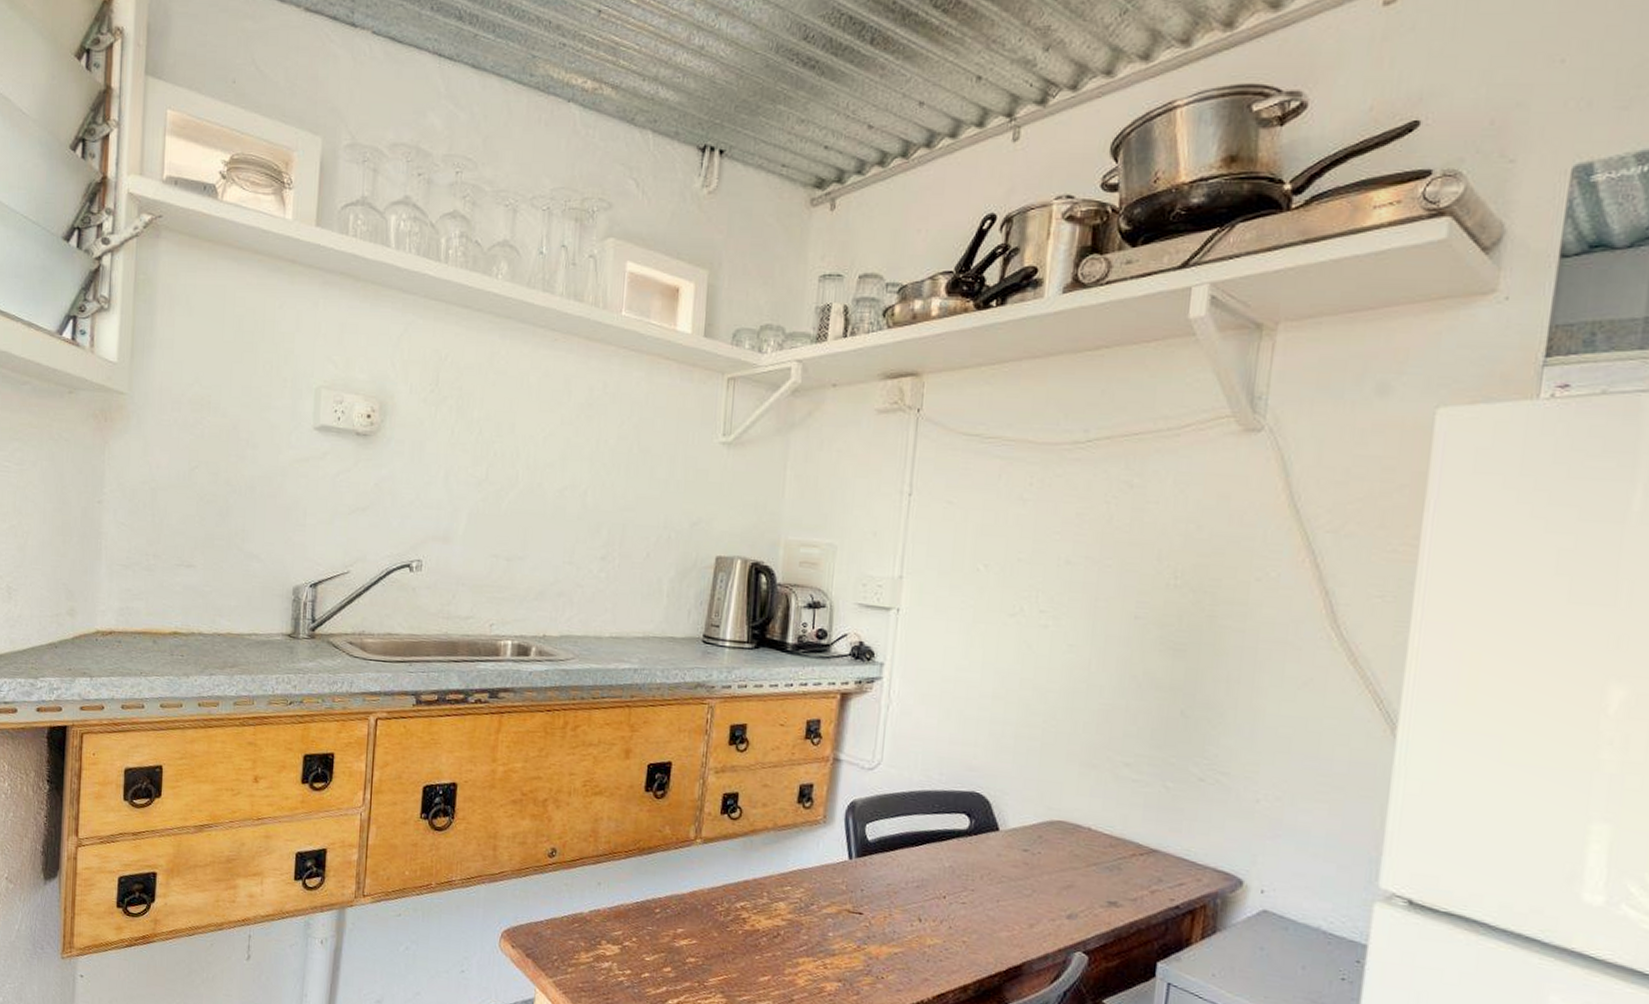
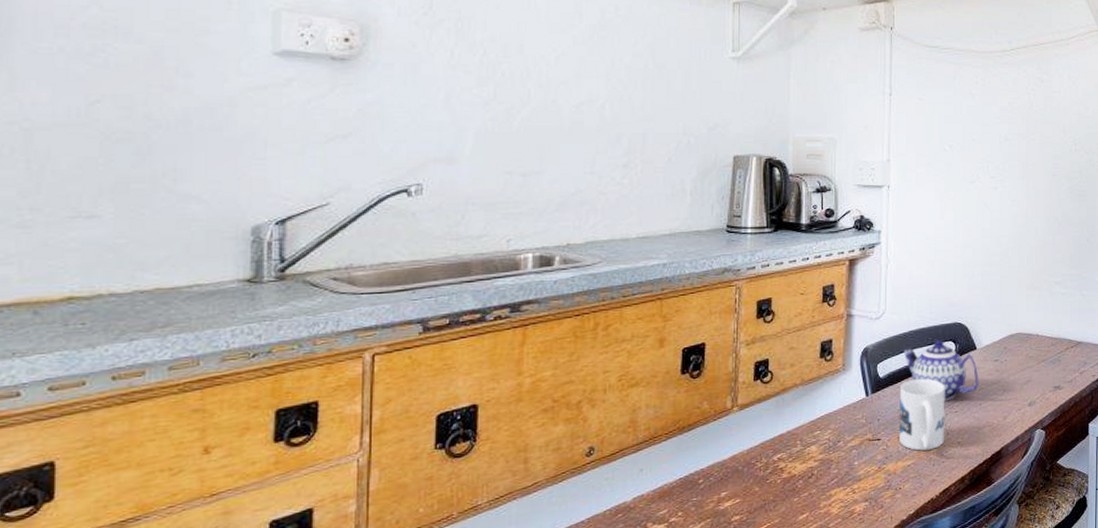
mug: none [886,851,952,942] -> present [900,379,945,451]
teapot: none [900,809,999,887] -> present [903,339,979,400]

